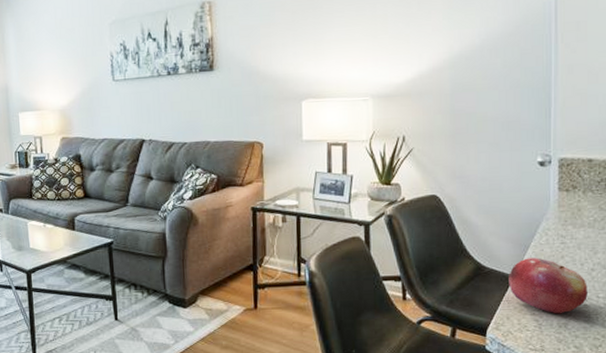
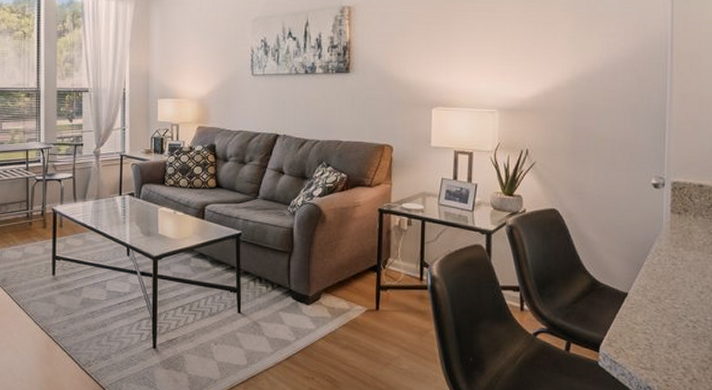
fruit: present [509,257,588,314] -> none [622,277,696,334]

